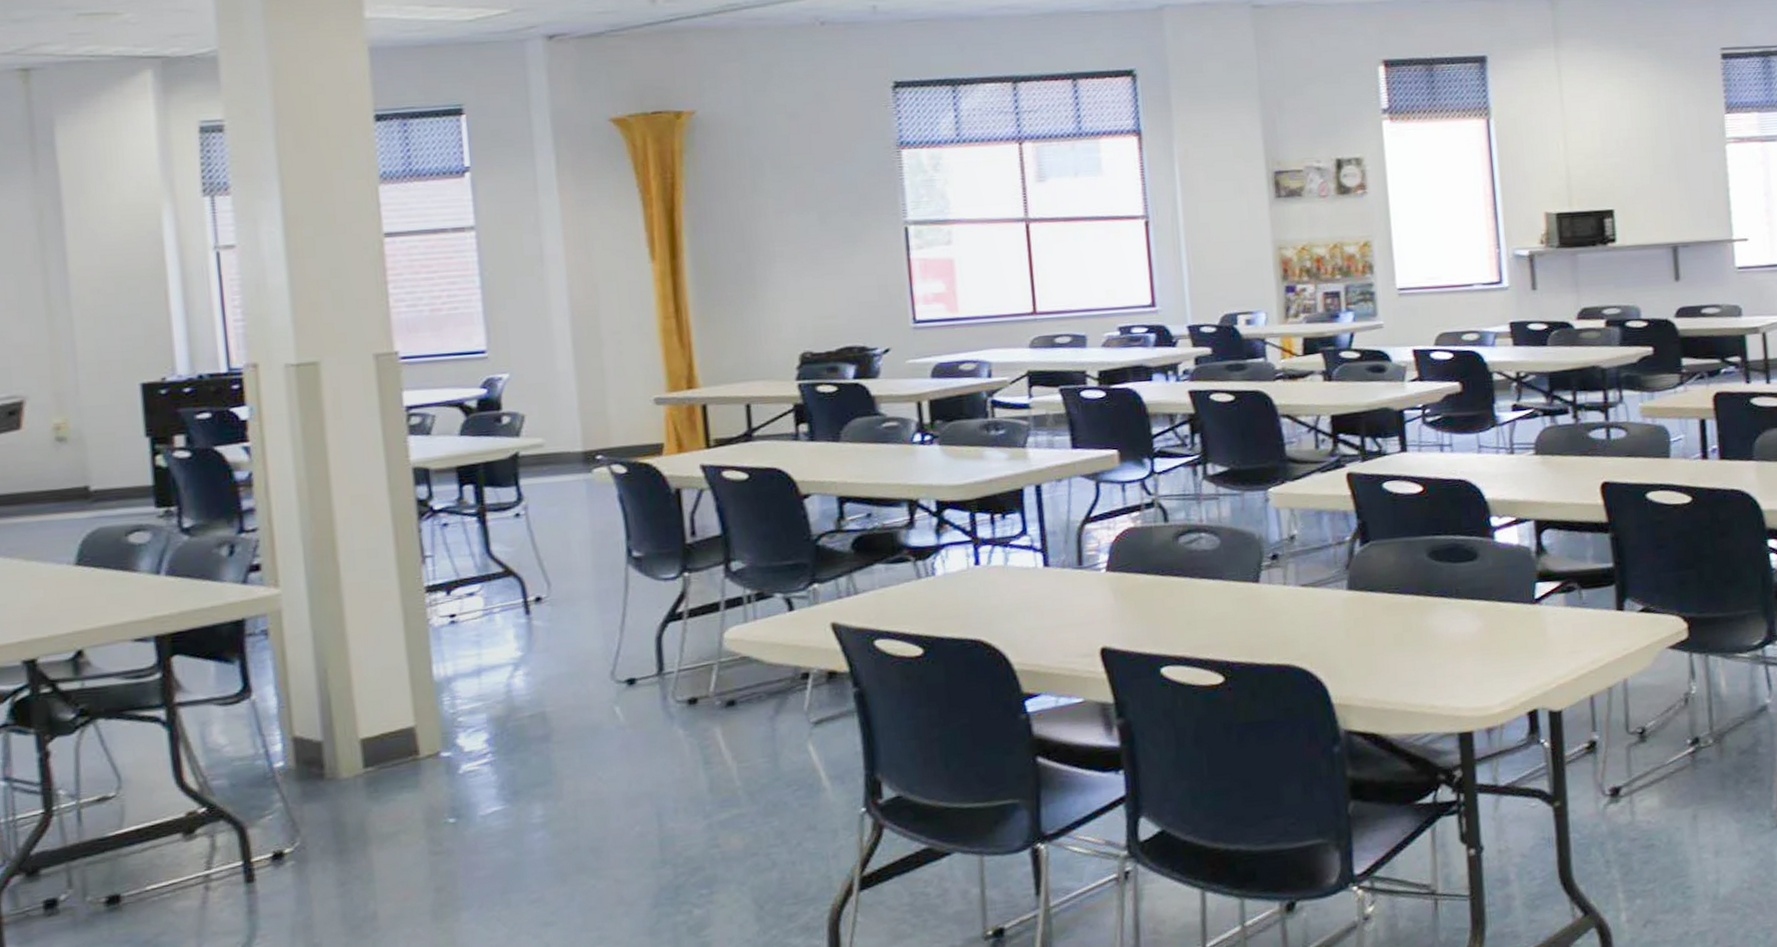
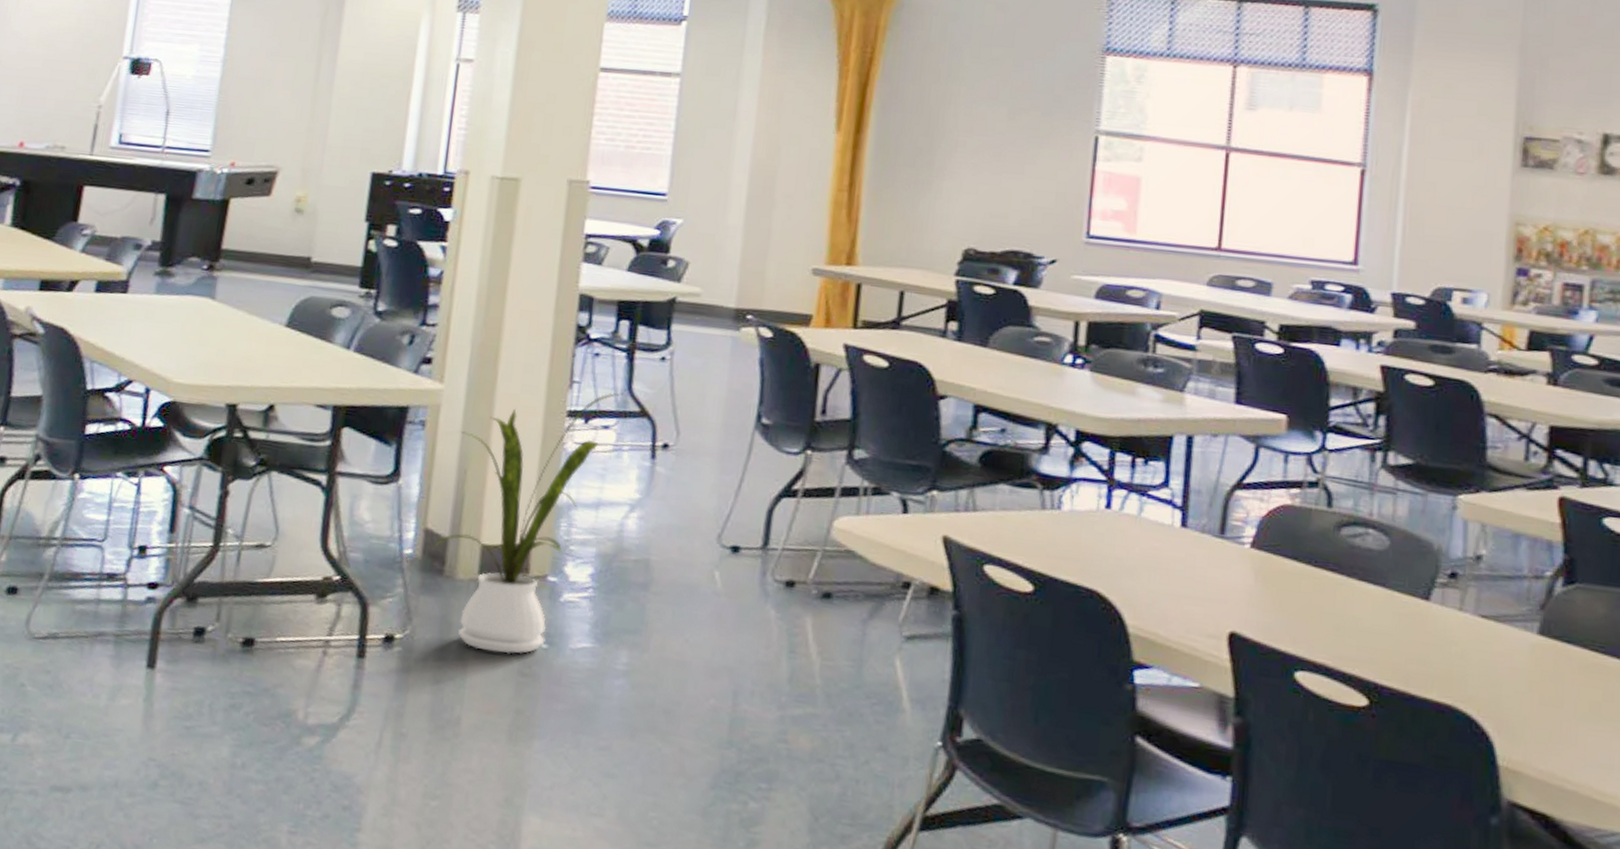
house plant: none [306,557,483,841] -> present [433,392,624,654]

